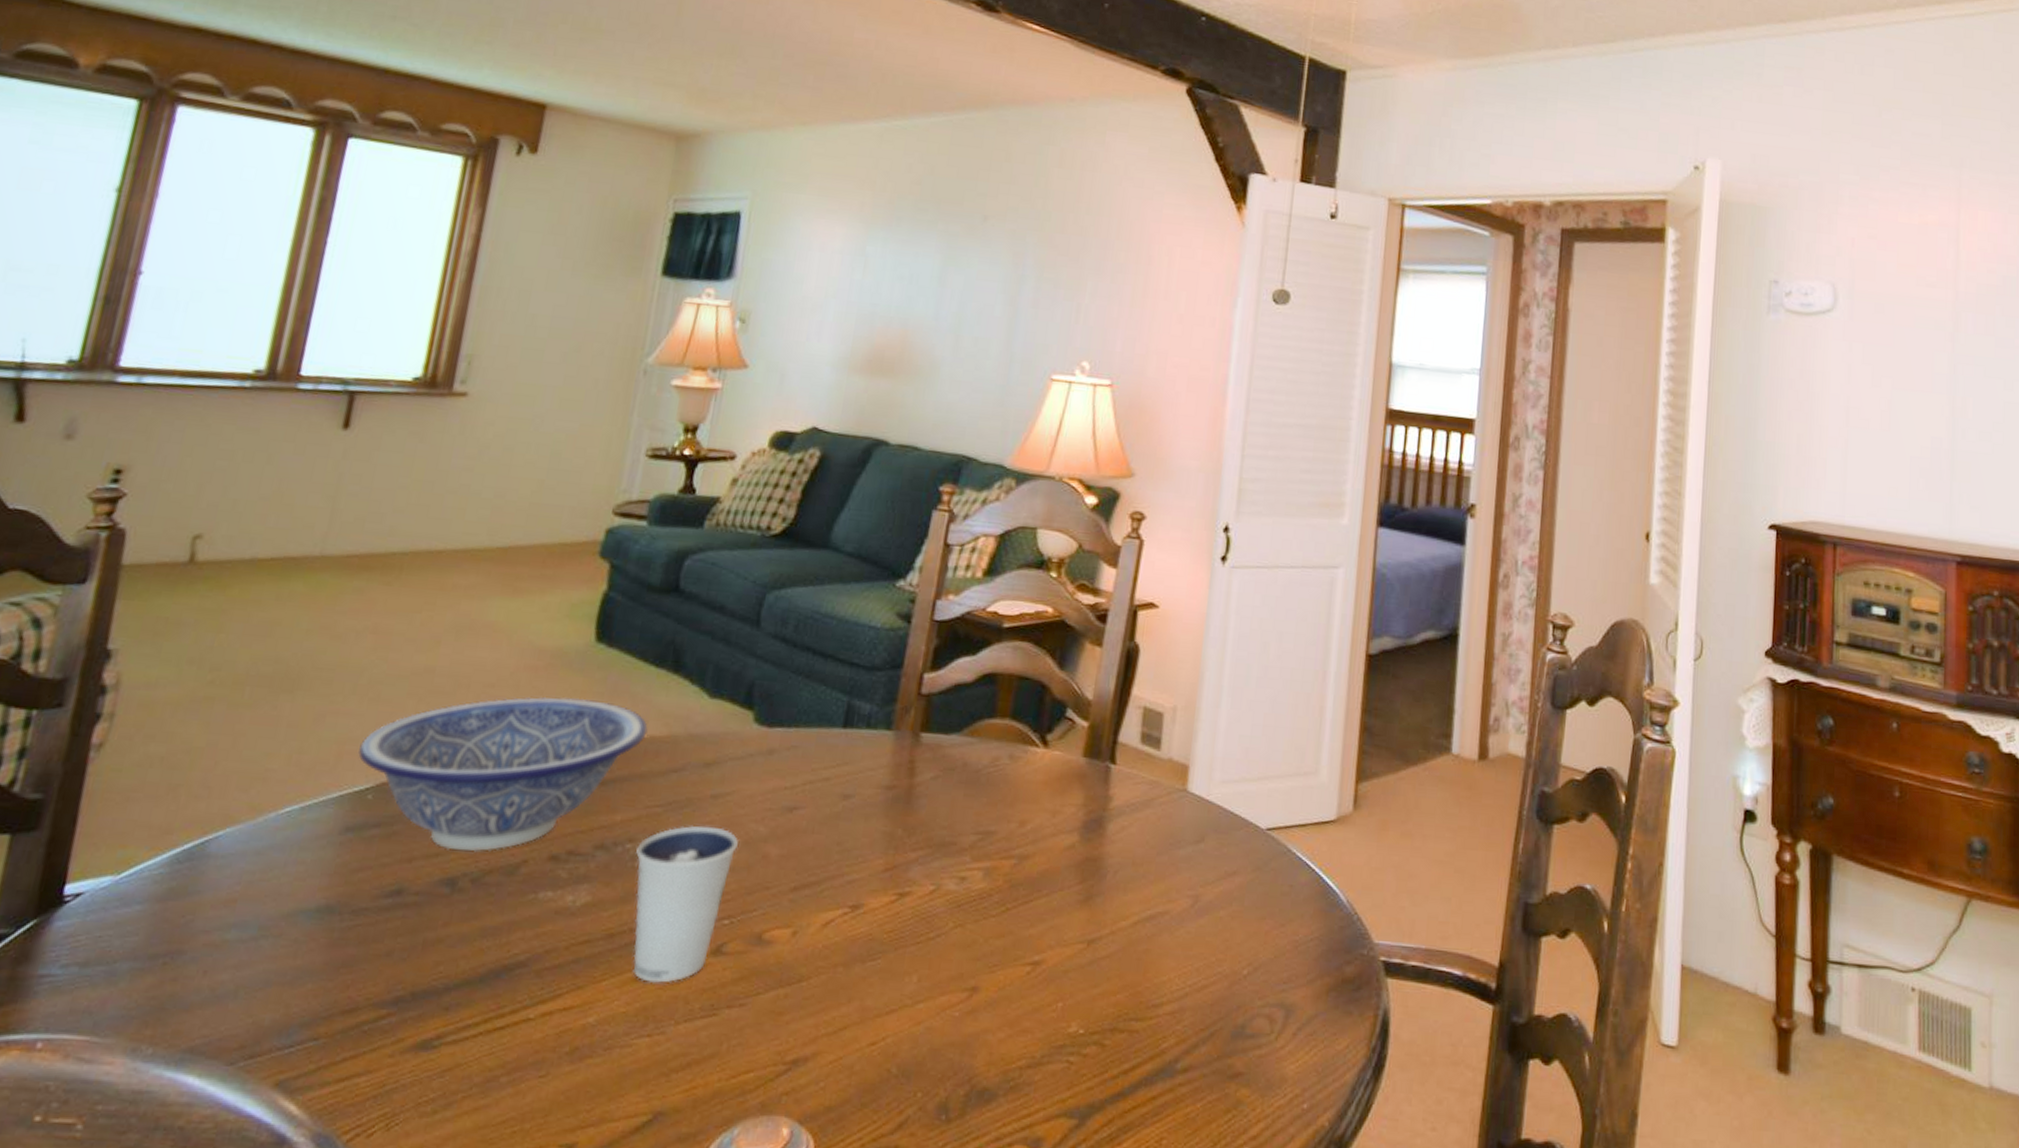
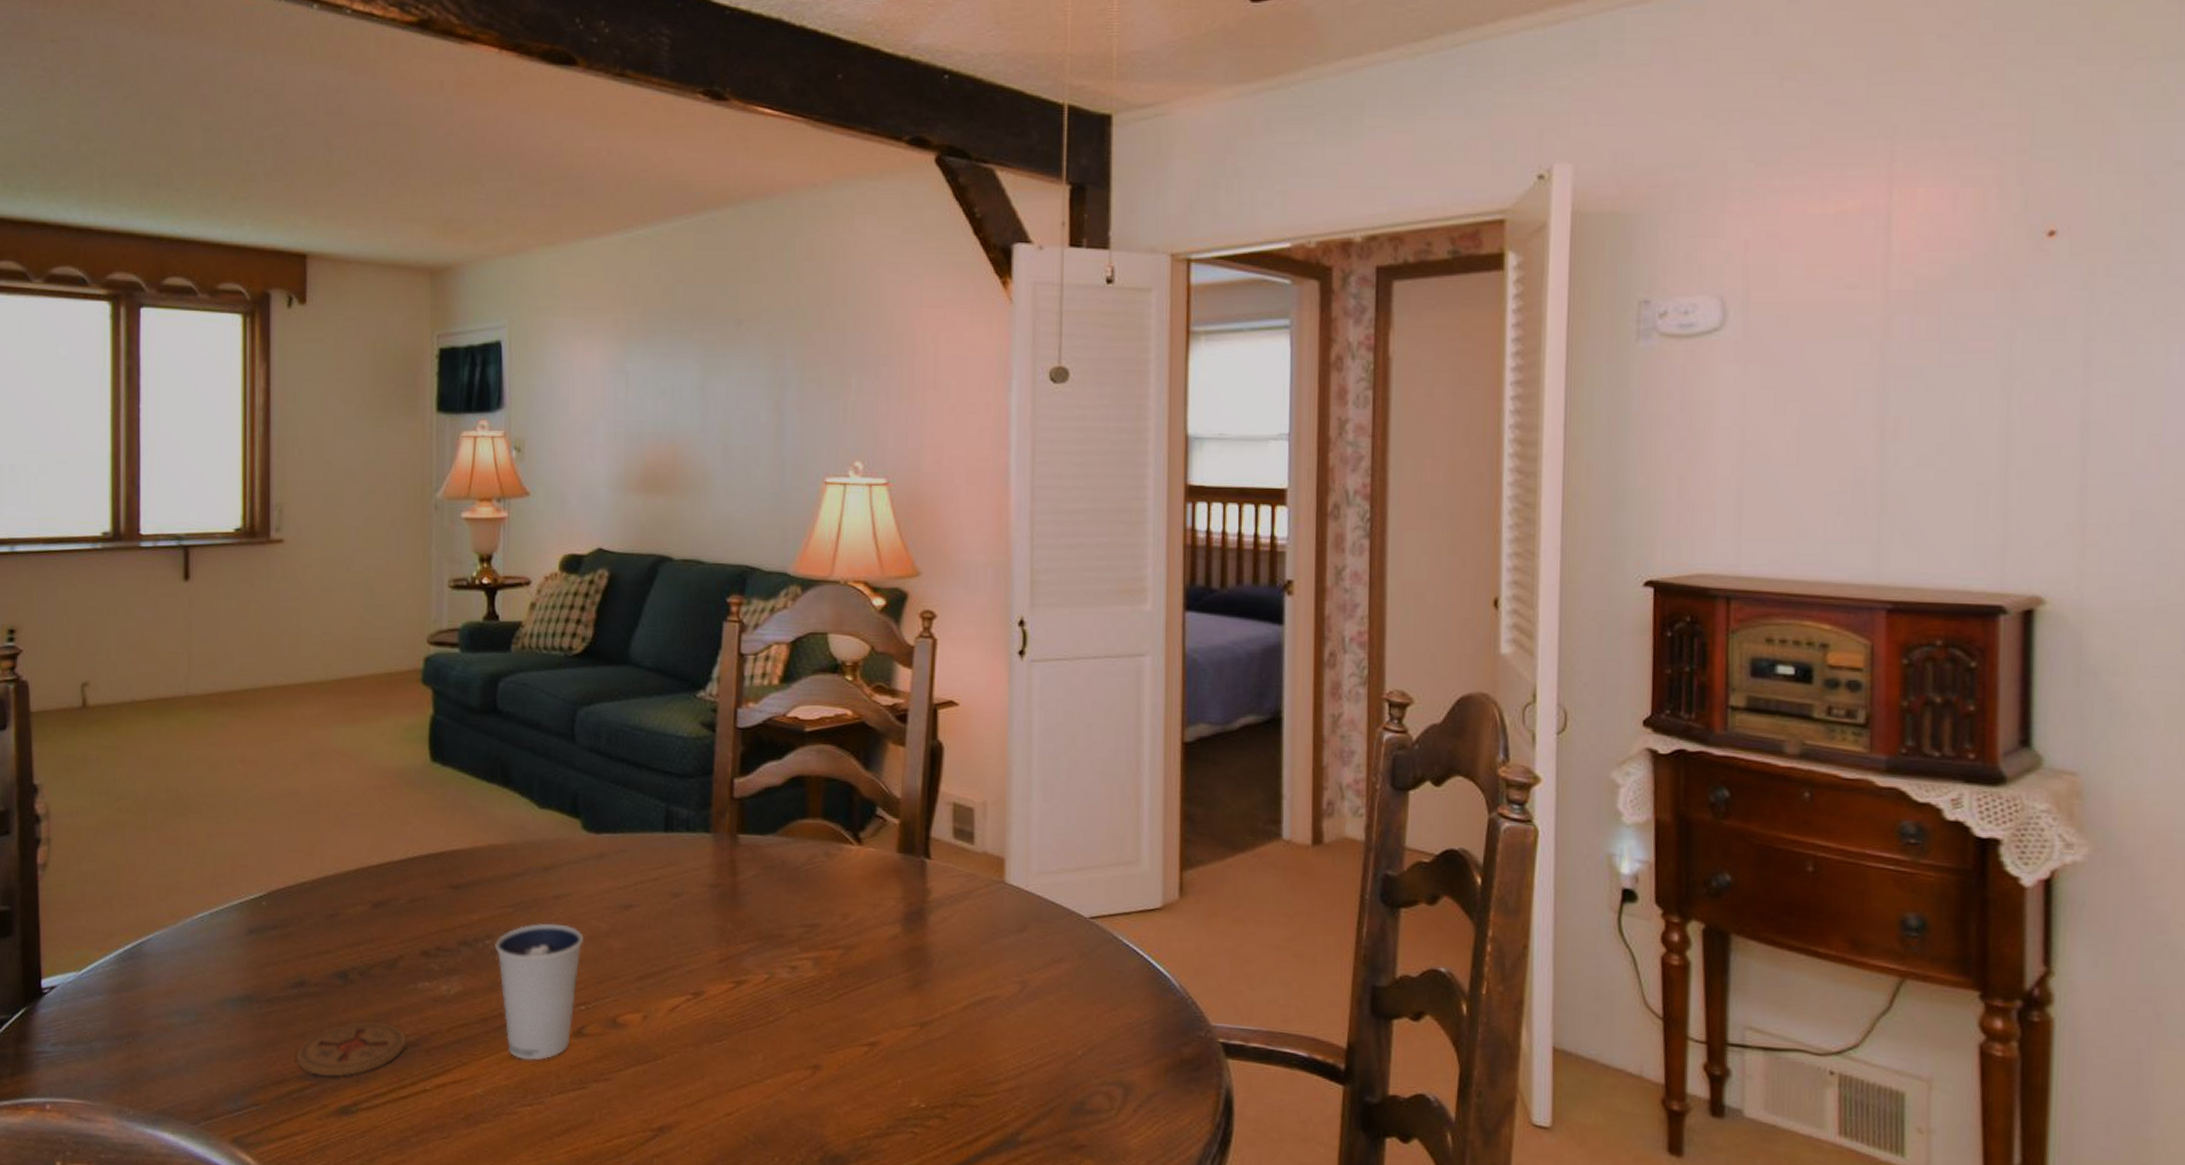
decorative bowl: present [358,697,648,852] -> none [248,812,489,949]
coaster: none [376,938,514,1004] -> present [297,1022,405,1077]

